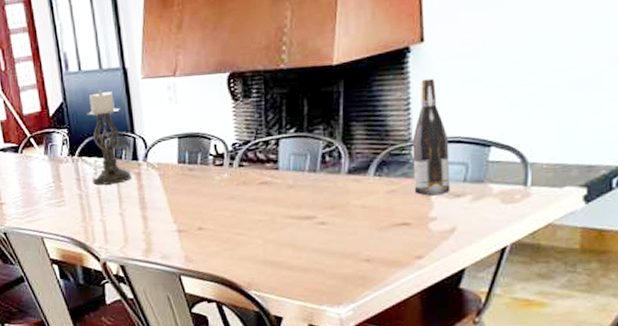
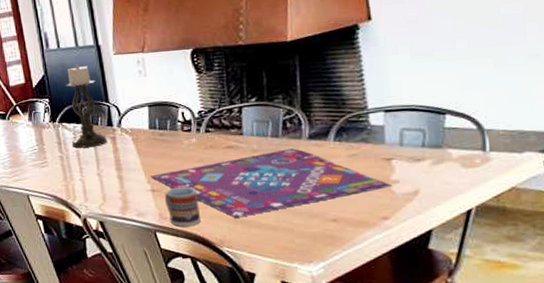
gameboard: none [176,184,430,259] -> present [149,148,393,218]
cup: none [191,226,228,269] -> present [164,186,201,226]
wine bottle: present [412,79,450,195] -> none [368,53,410,159]

